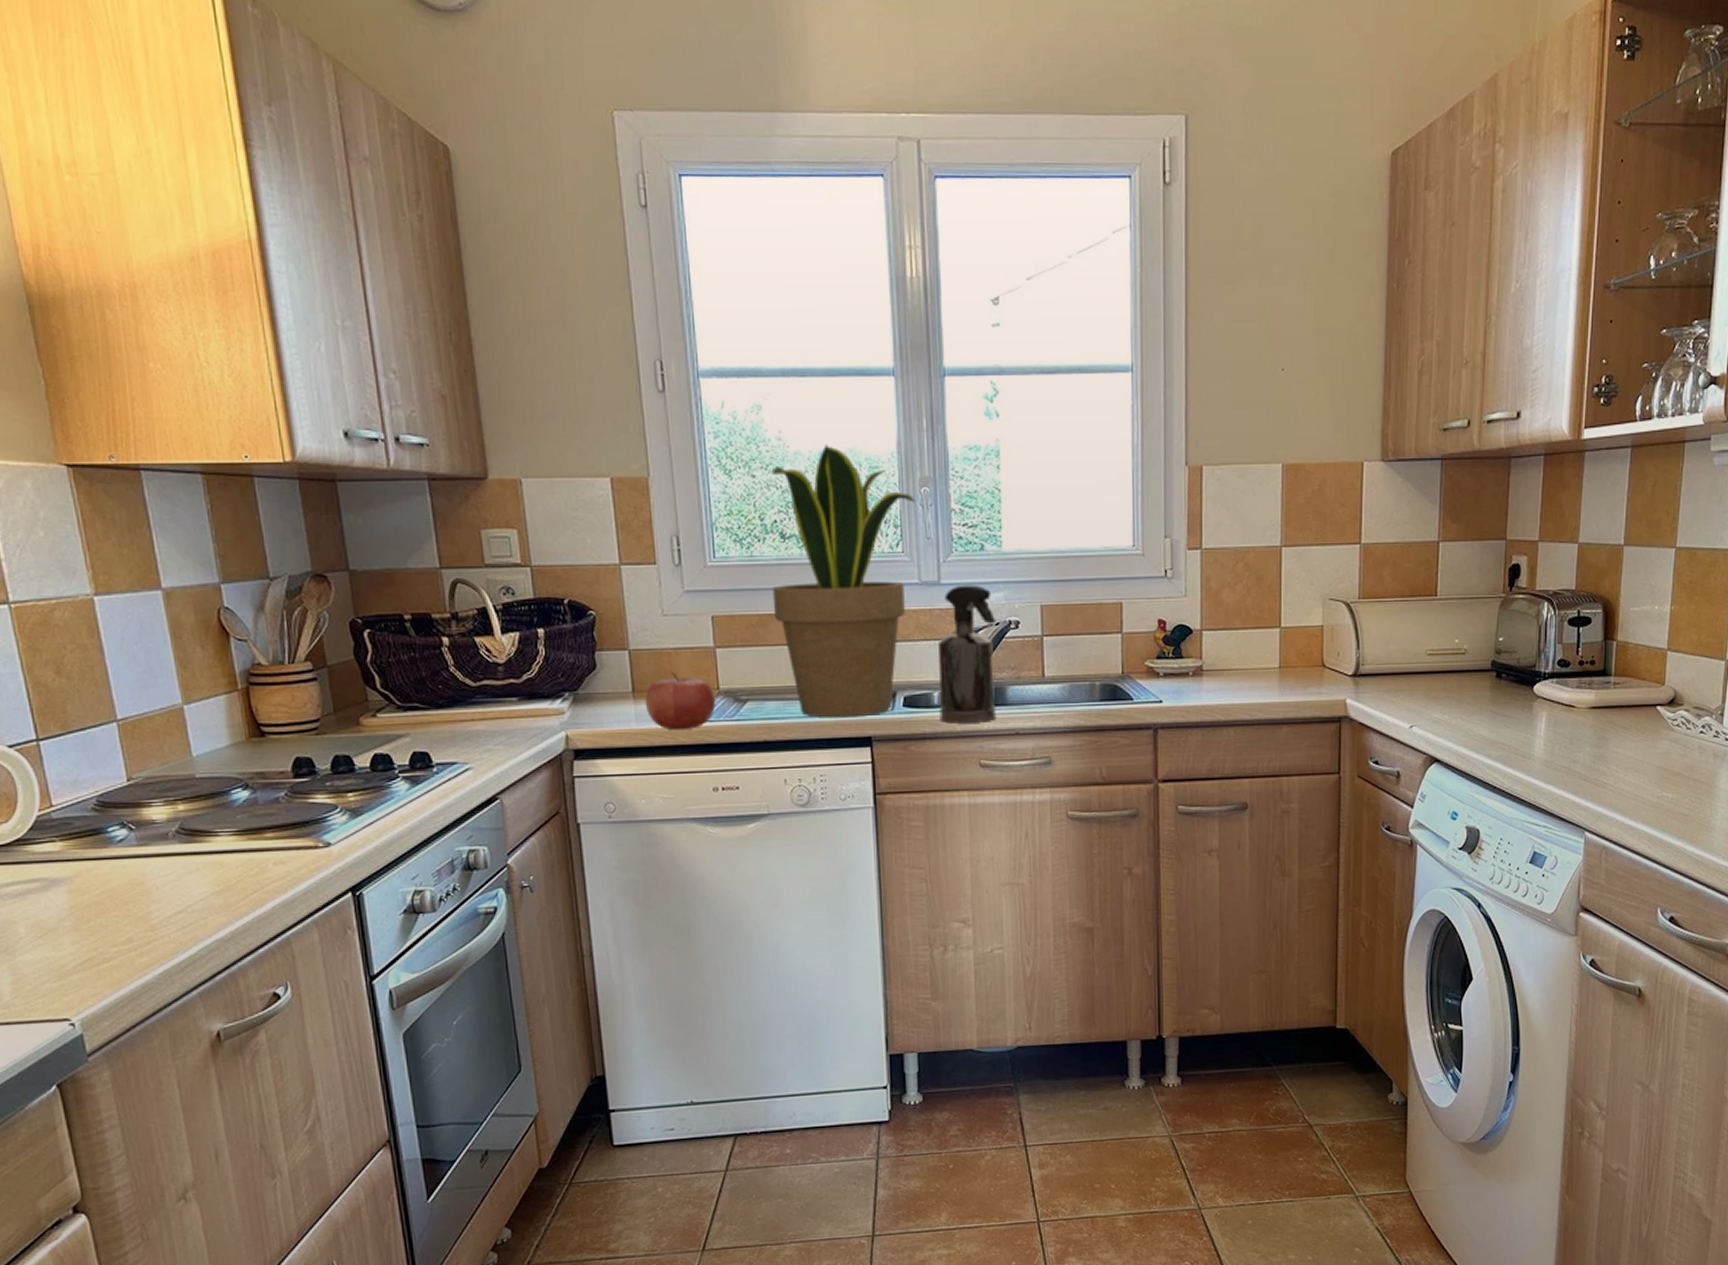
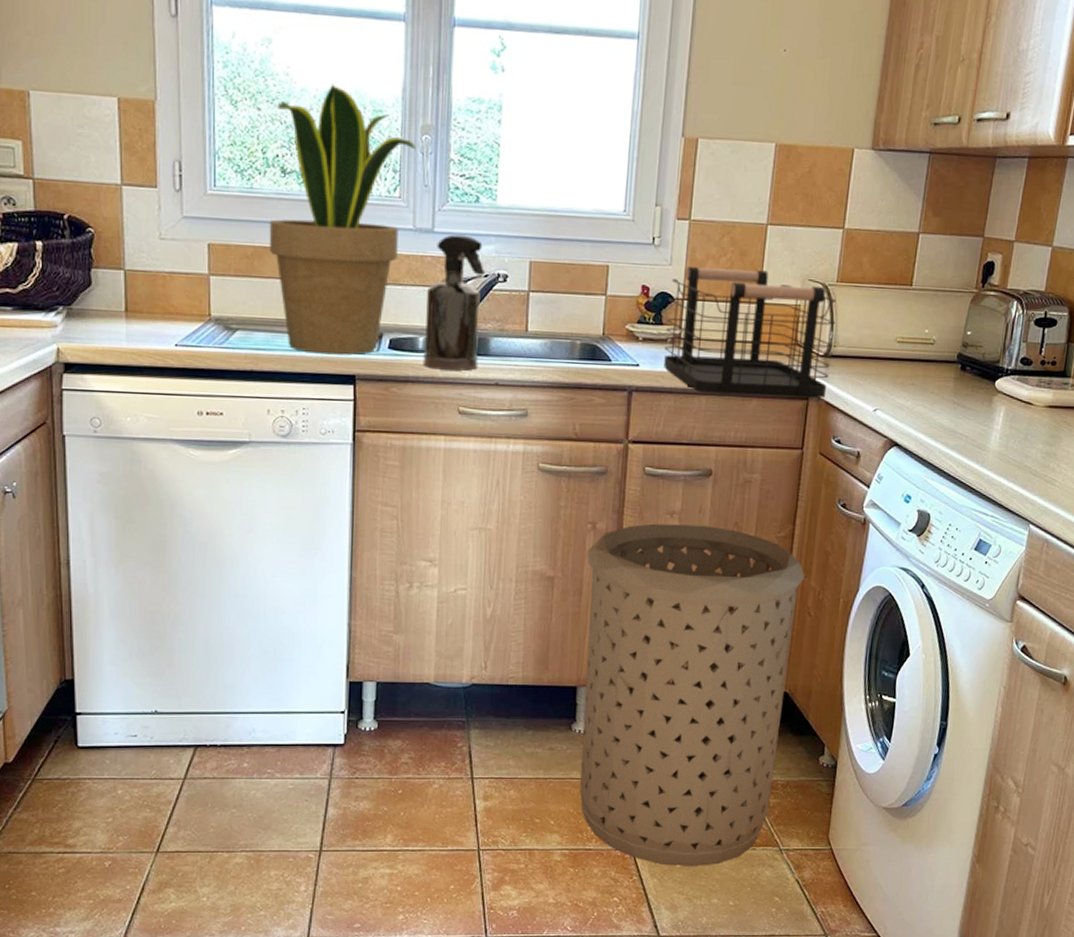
fruit: present [644,672,716,729] -> none [137,295,207,353]
laundry basket: none [1127,861,1354,1223] -> present [580,523,805,867]
dish rack: none [1186,594,1361,725] -> present [664,265,836,399]

